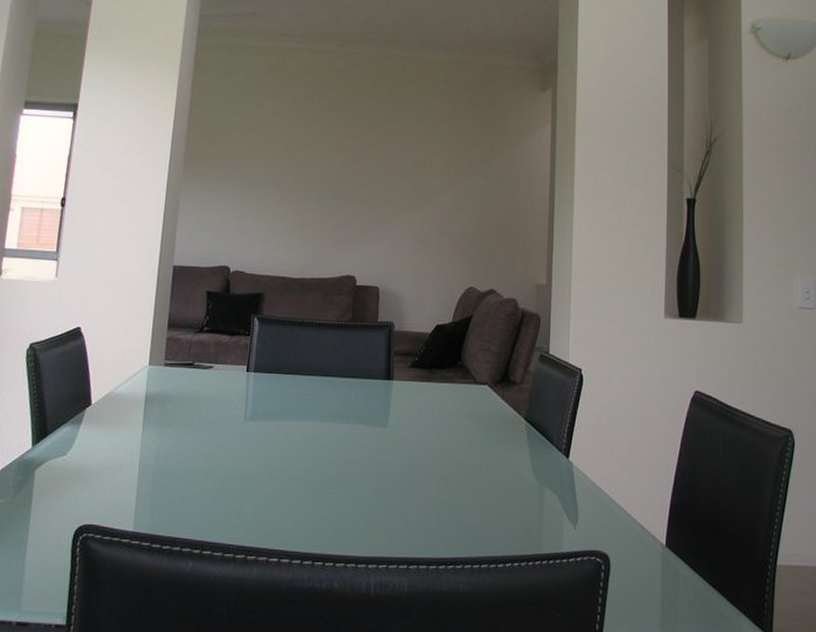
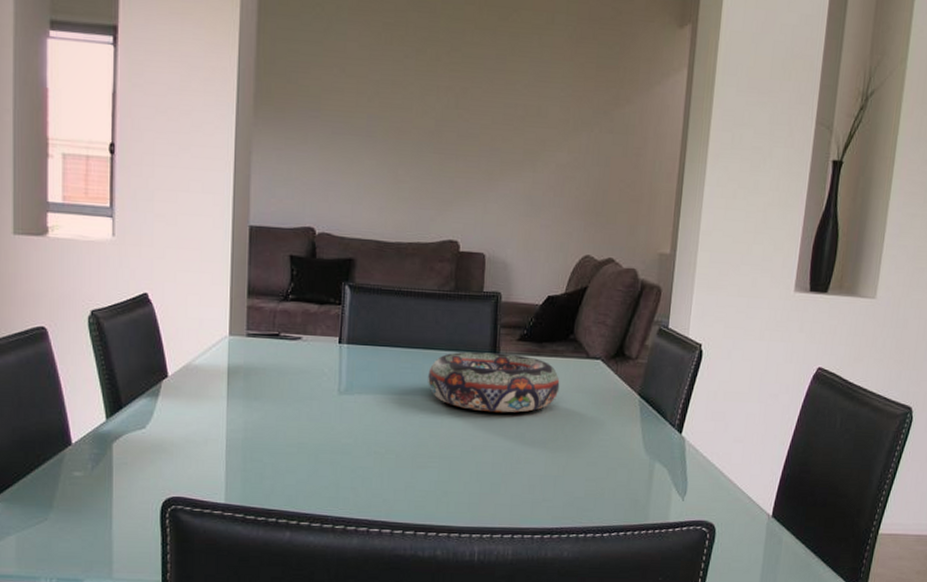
decorative bowl: none [327,378,450,439] -> present [428,351,560,413]

